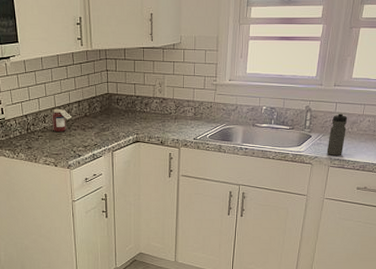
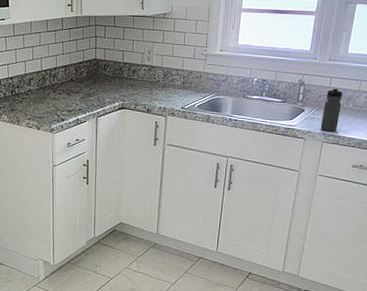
jar: present [52,109,72,132] -> none [37,73,58,95]

